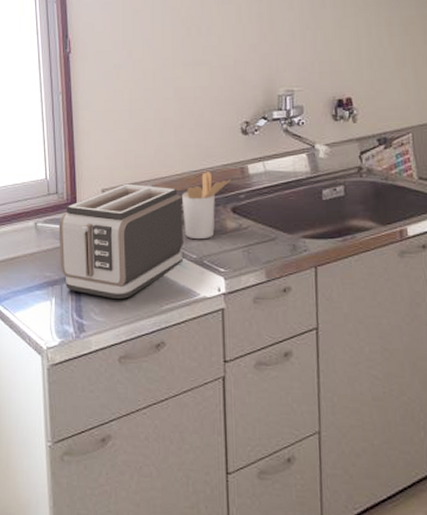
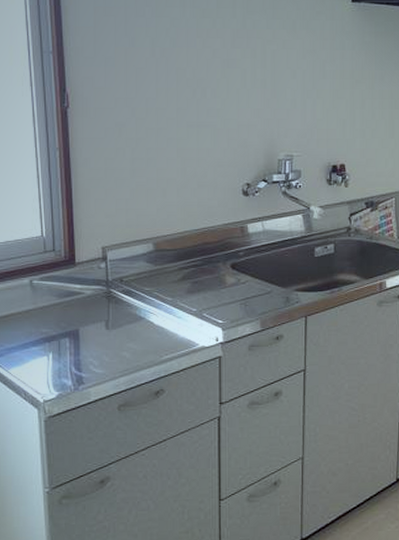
toaster: present [58,183,183,299] -> none [56,241,184,351]
utensil holder: present [182,172,231,240] -> none [183,230,231,294]

